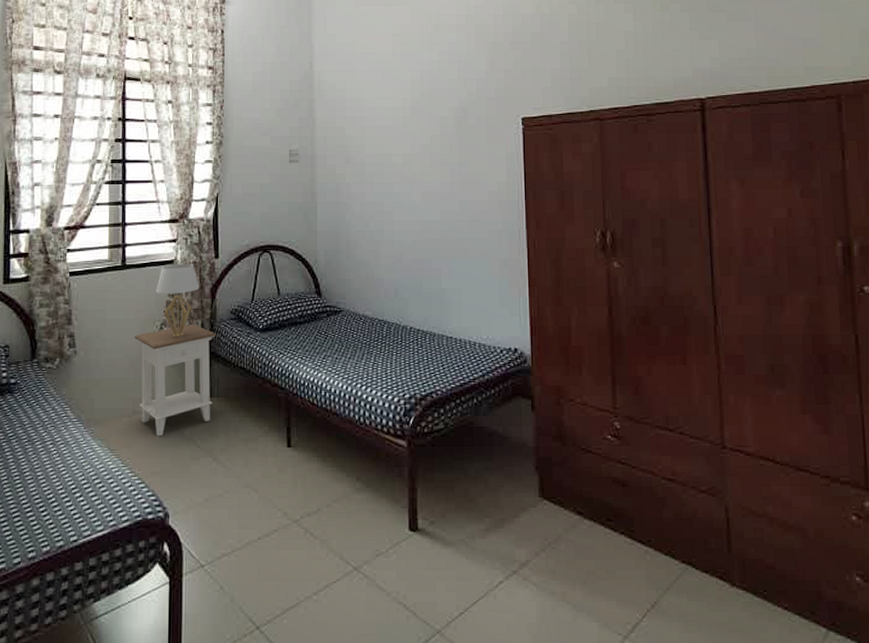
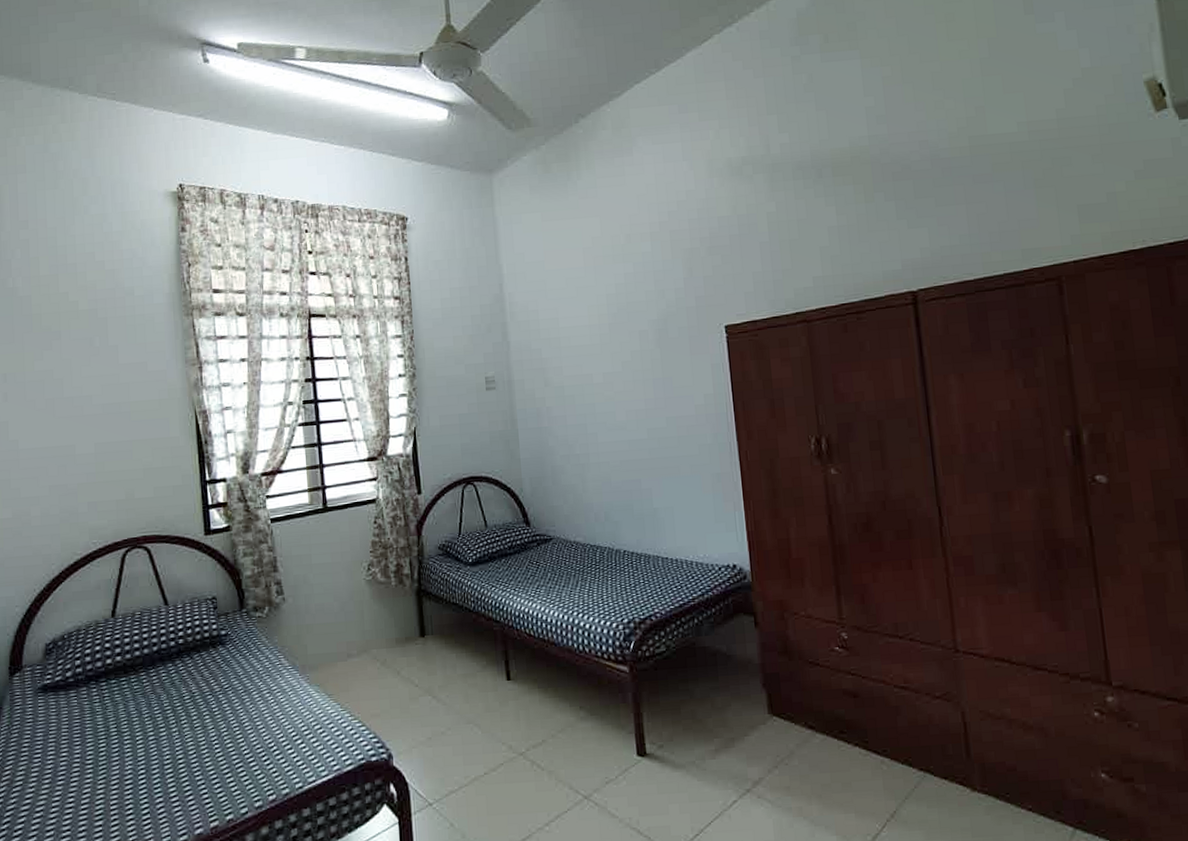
nightstand: present [134,323,217,437] -> none [342,562,427,679]
table lamp: present [156,264,200,338] -> none [360,501,405,578]

